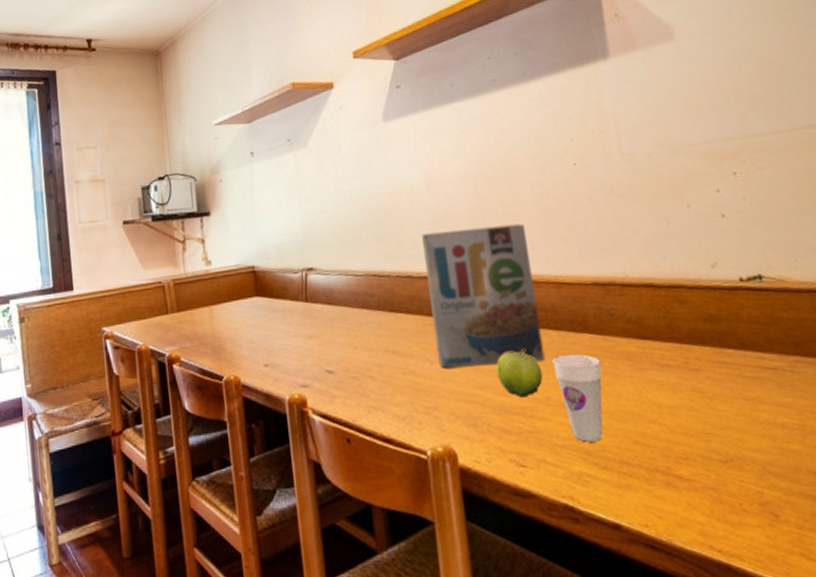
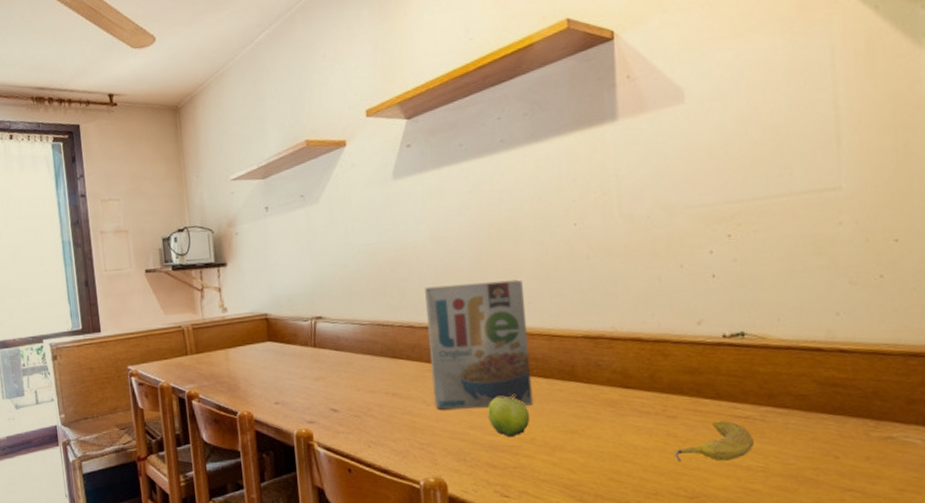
cup: present [552,354,603,442] -> none [540,400,585,478]
fruit: none [701,373,786,421] -> present [674,421,754,462]

